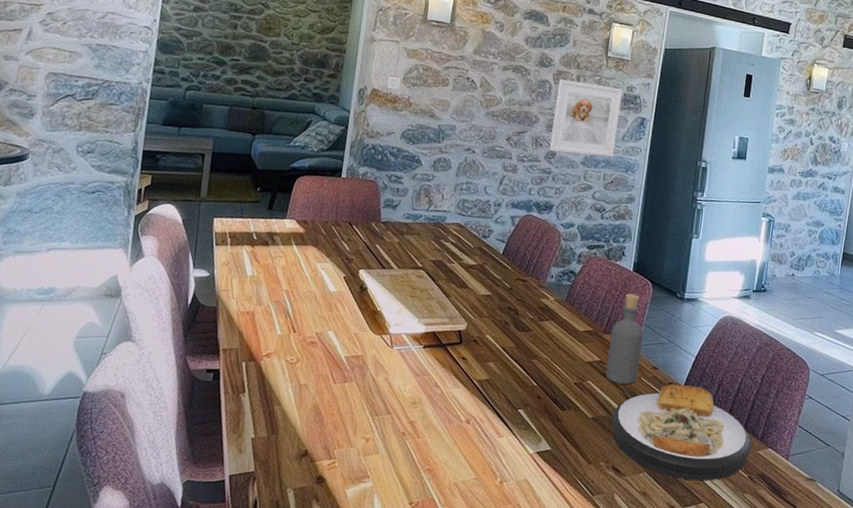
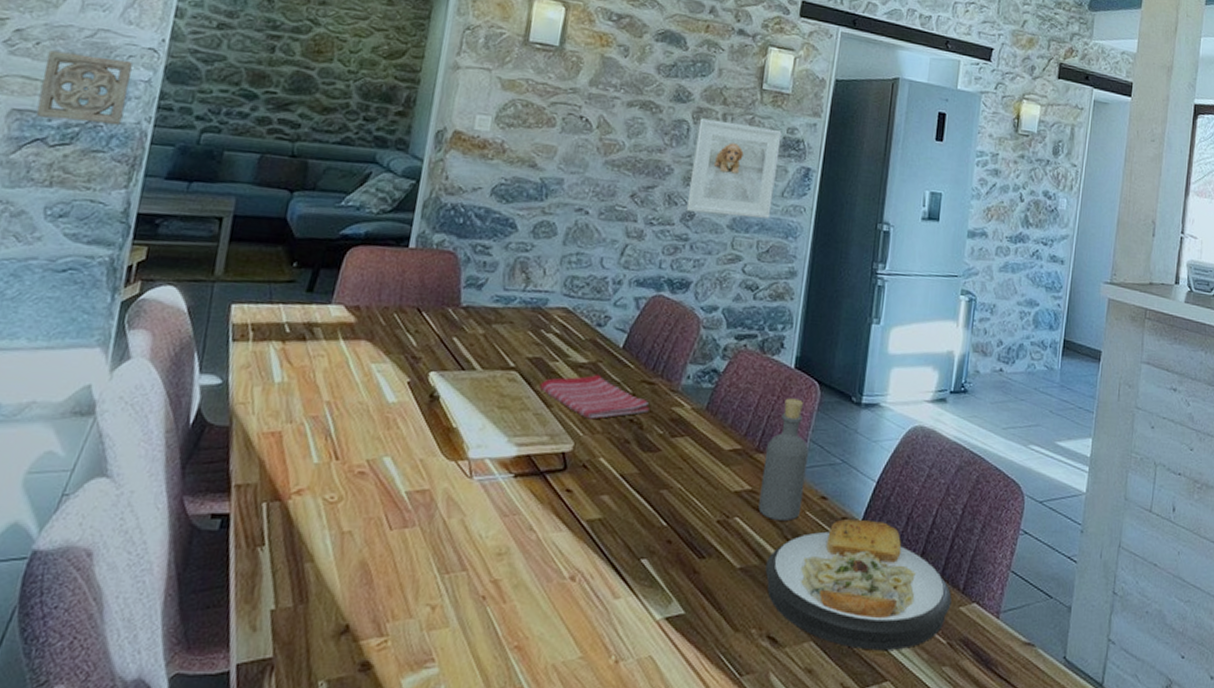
wall ornament: none [66,28,134,85] -> present [35,50,133,126]
dish towel: none [441,273,523,307] -> present [539,374,649,420]

